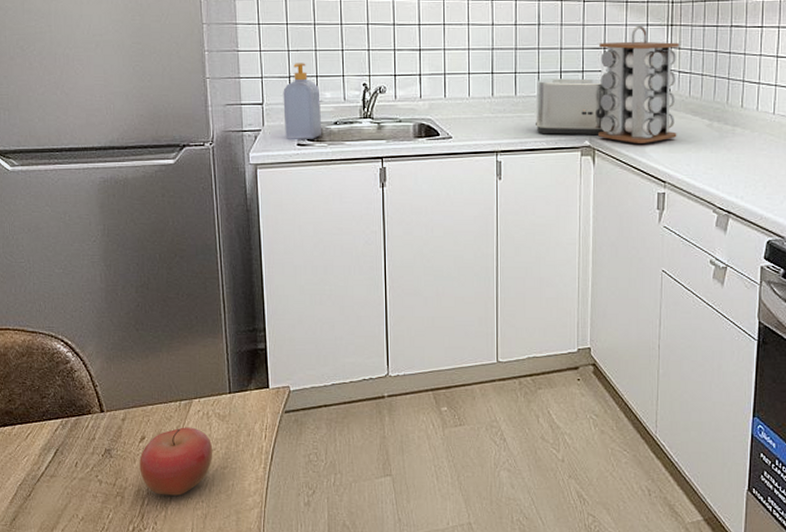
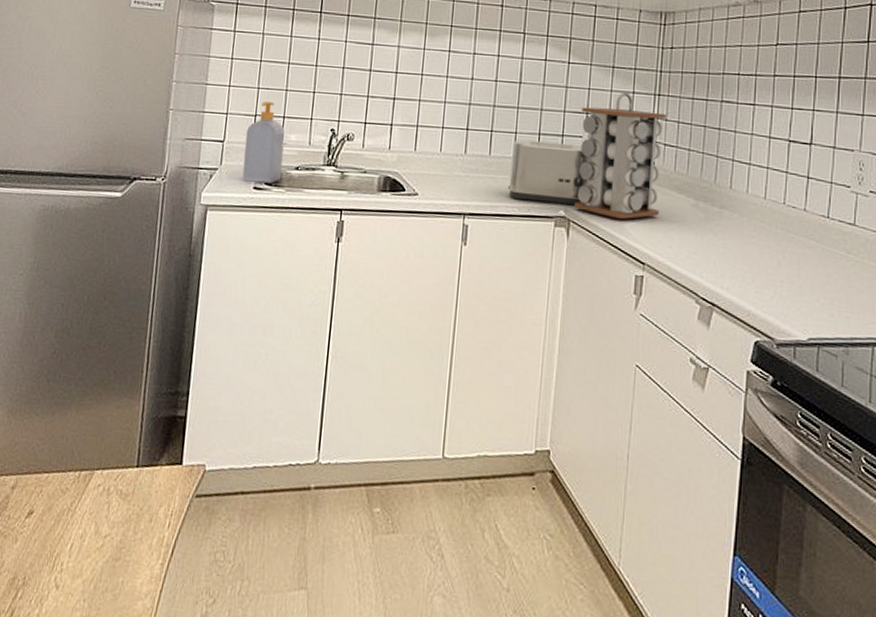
fruit: present [139,427,213,496] -> none [19,503,108,590]

